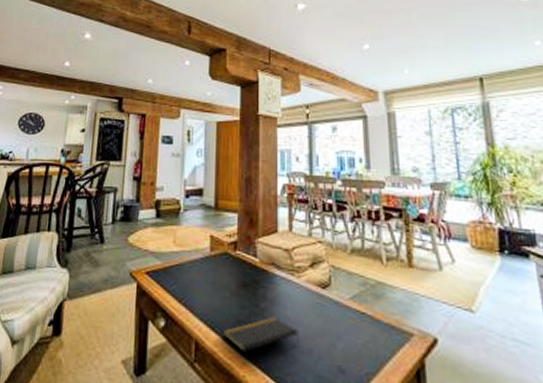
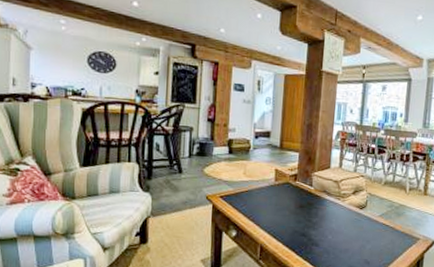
notepad: present [224,316,299,352] -> none [283,228,340,252]

